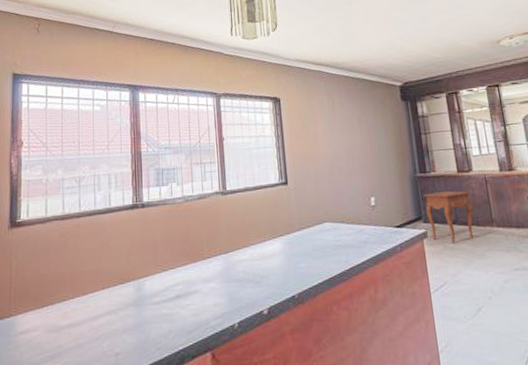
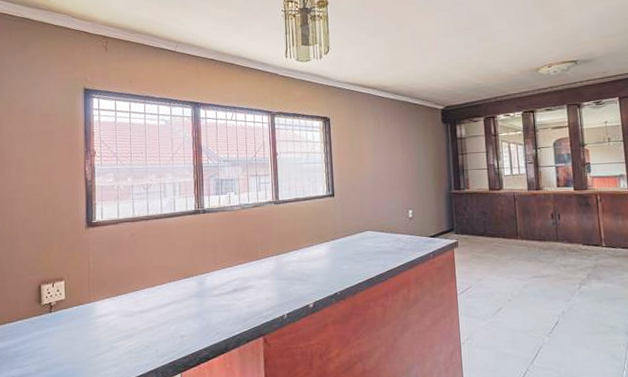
side table: present [423,190,474,243] -> none [457,206,500,252]

